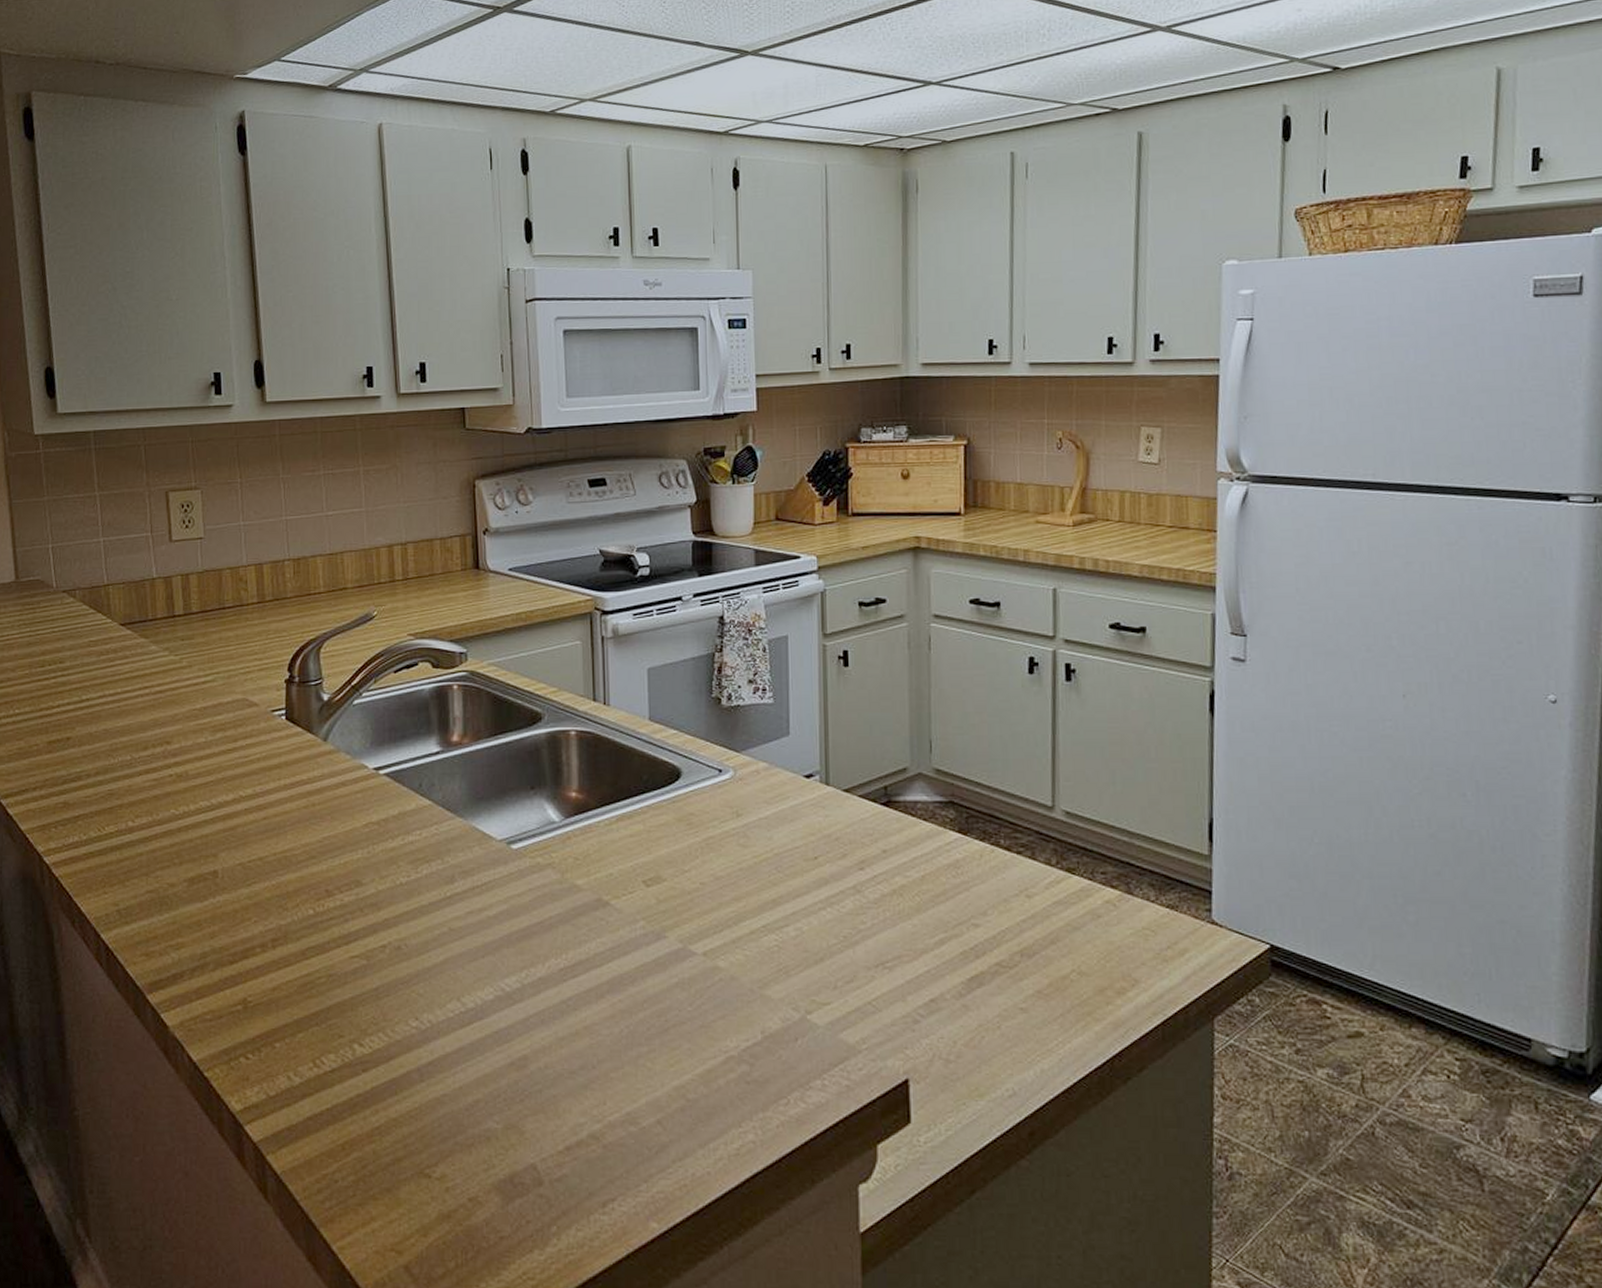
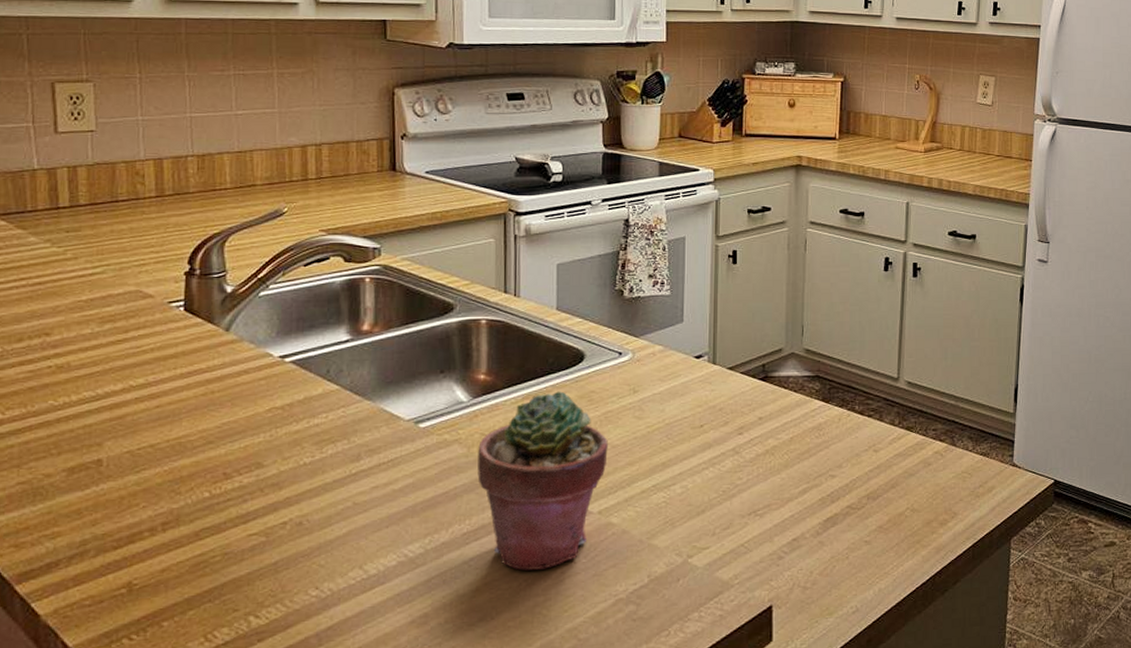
potted succulent: none [572,813,711,1015] -> present [477,391,608,571]

